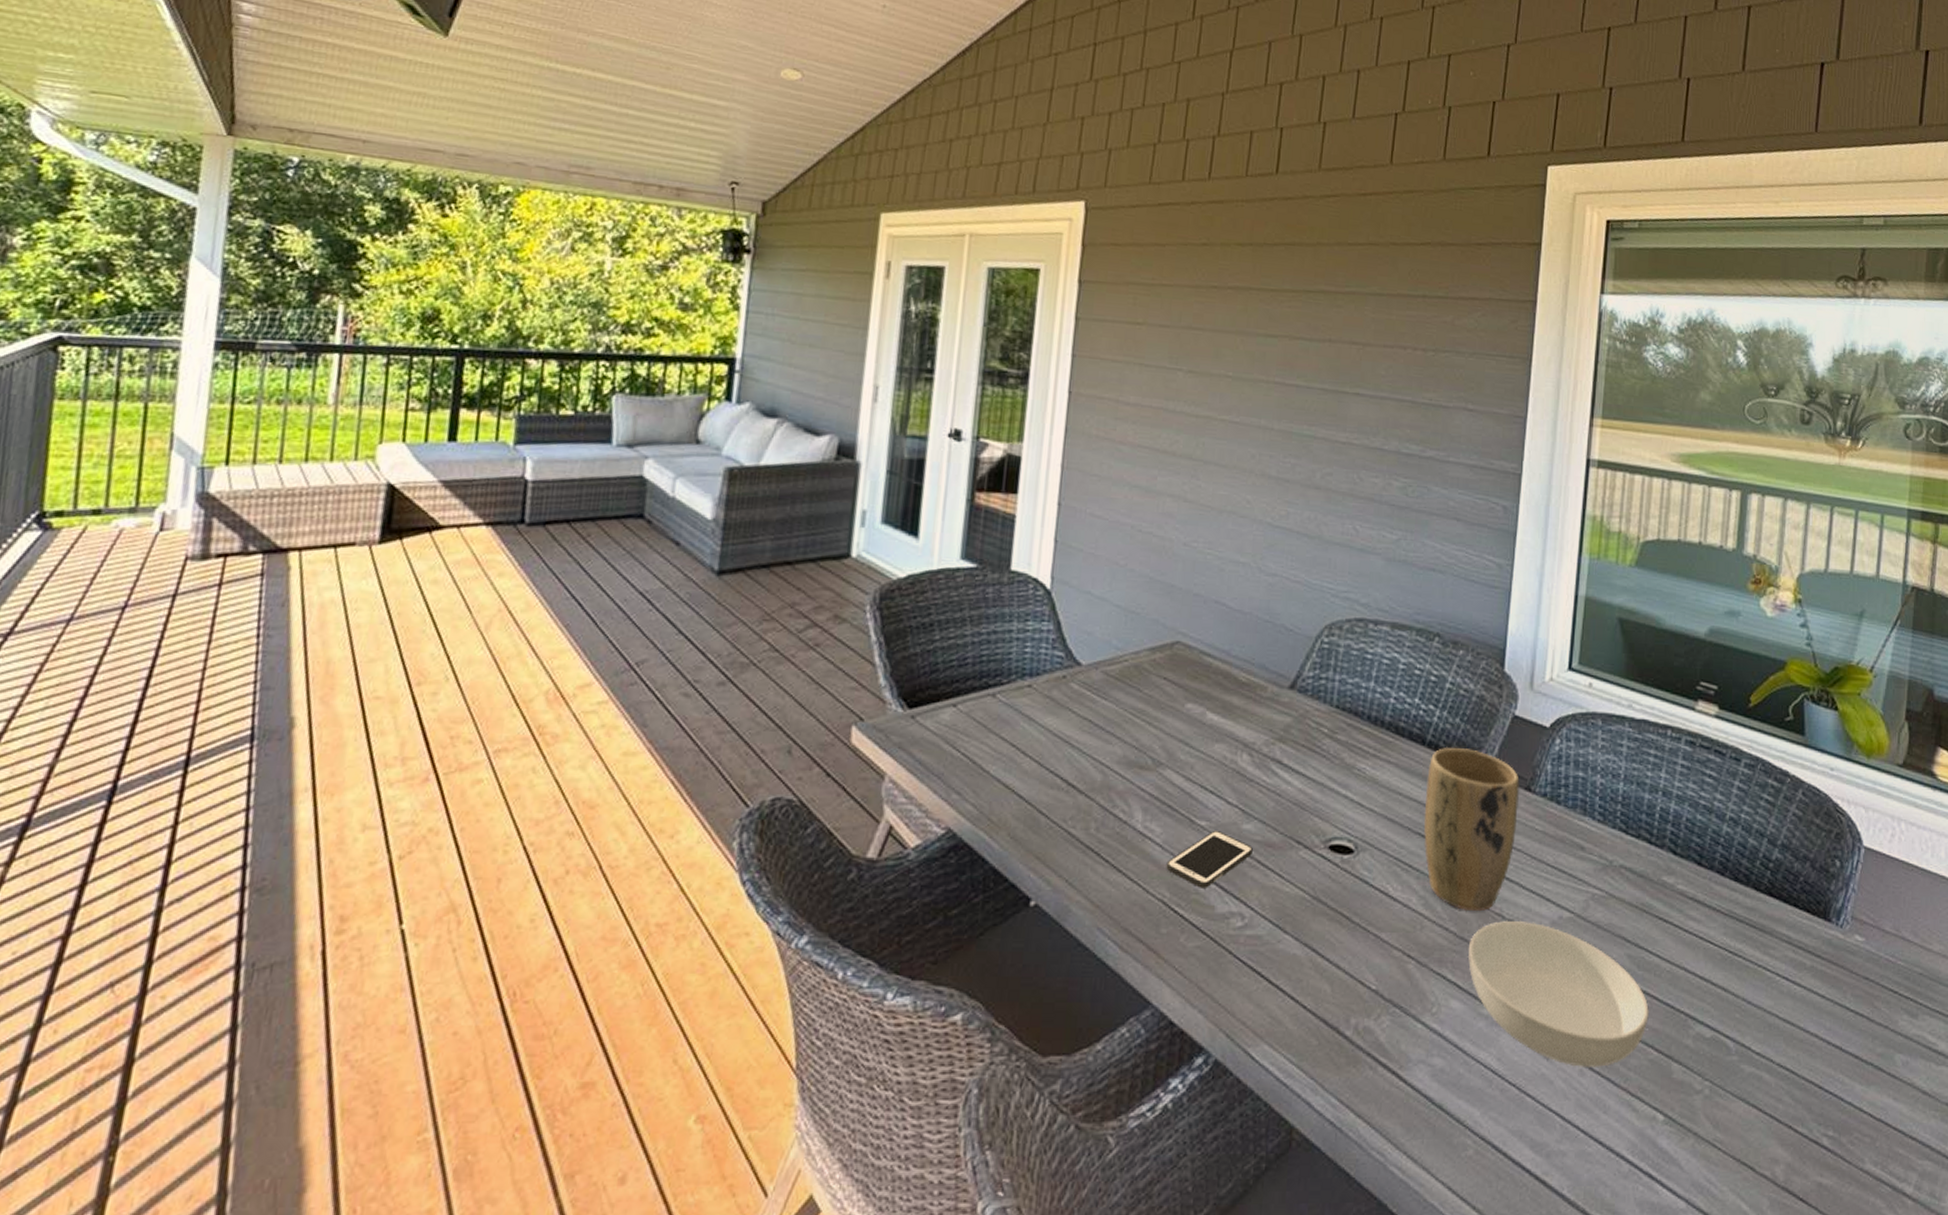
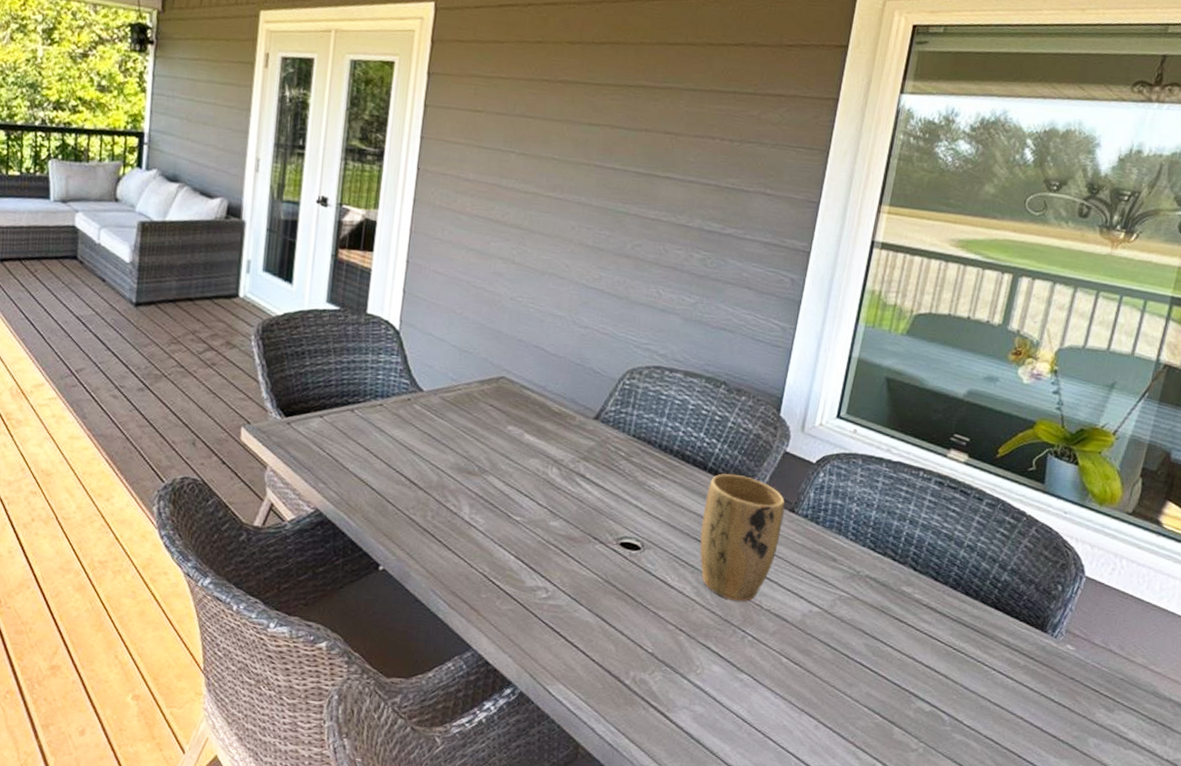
cell phone: present [1166,830,1253,888] -> none [487,524,558,567]
serving bowl: present [1468,921,1650,1069] -> none [730,610,880,725]

